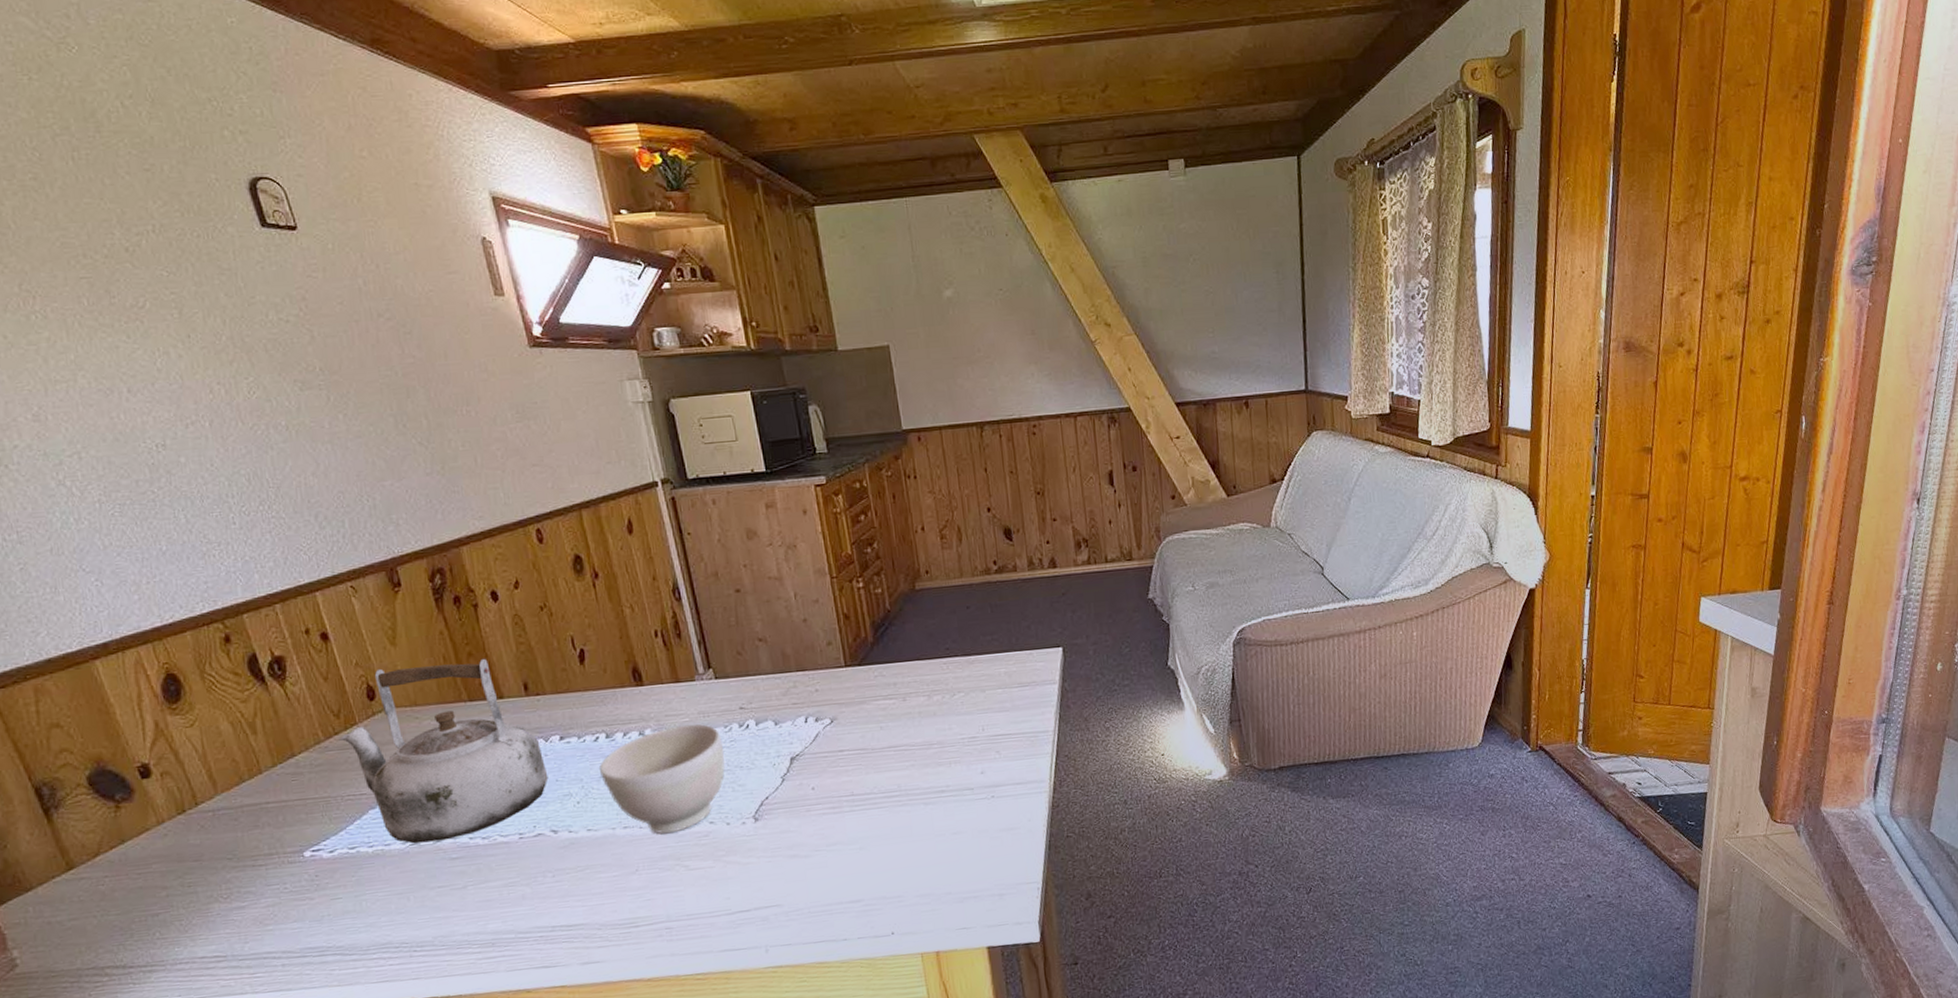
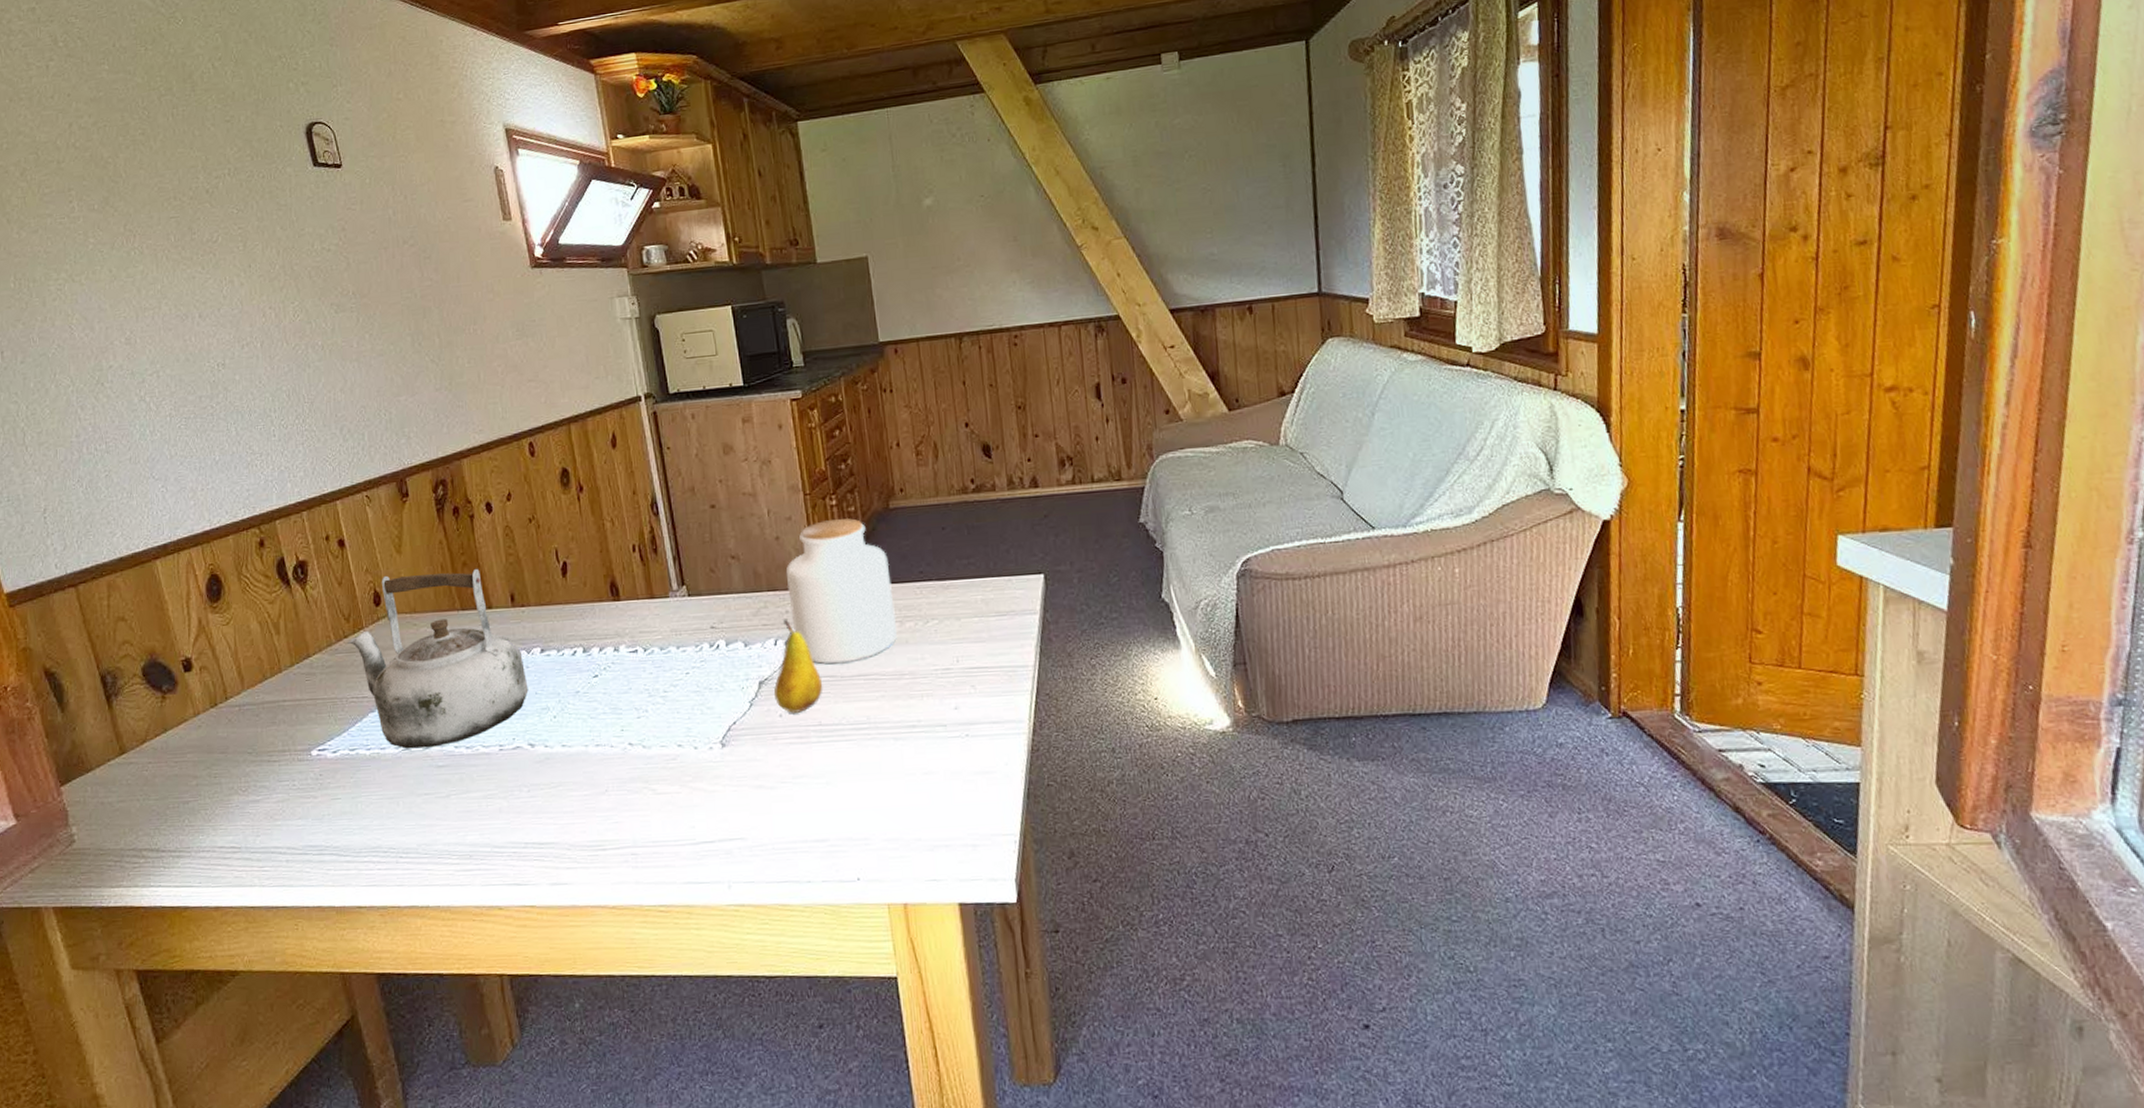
bowl: present [600,723,725,834] -> none [576,641,695,755]
fruit: none [806,697,855,786] -> present [774,619,823,713]
jar: none [814,599,926,738] -> present [785,517,898,664]

